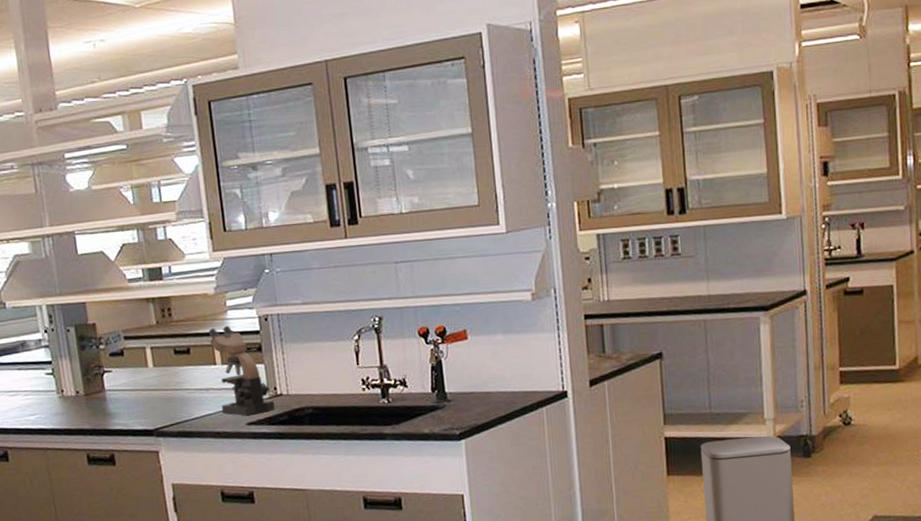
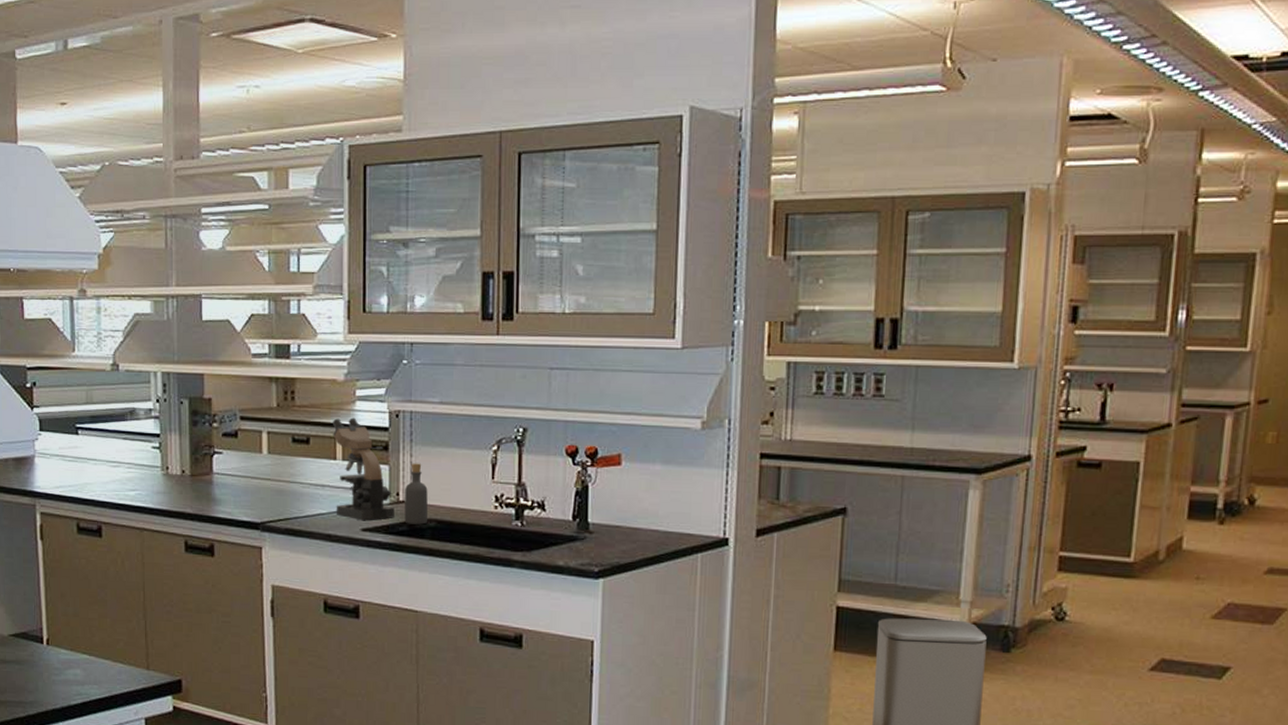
bottle: none [281,359,305,414] -> present [404,463,428,525]

